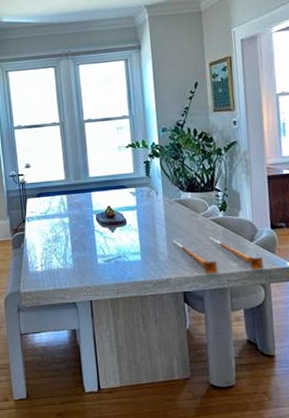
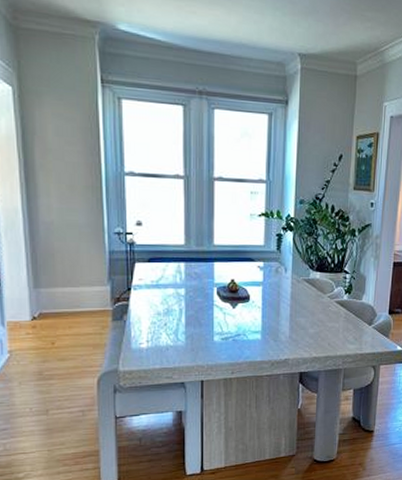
candlestick: present [174,237,264,274] -> none [297,319,377,356]

